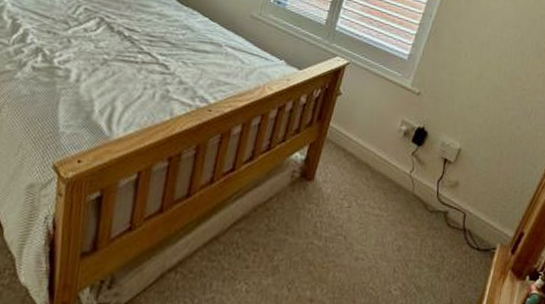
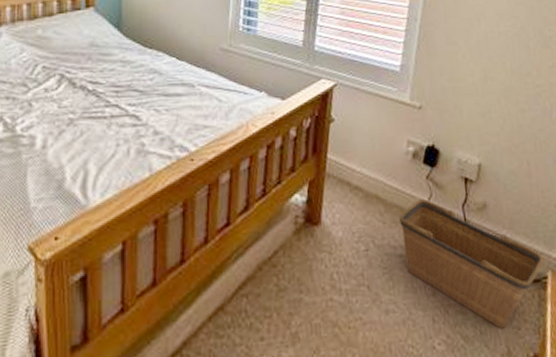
bicycle basket: none [380,171,496,284] -> present [399,199,544,329]

